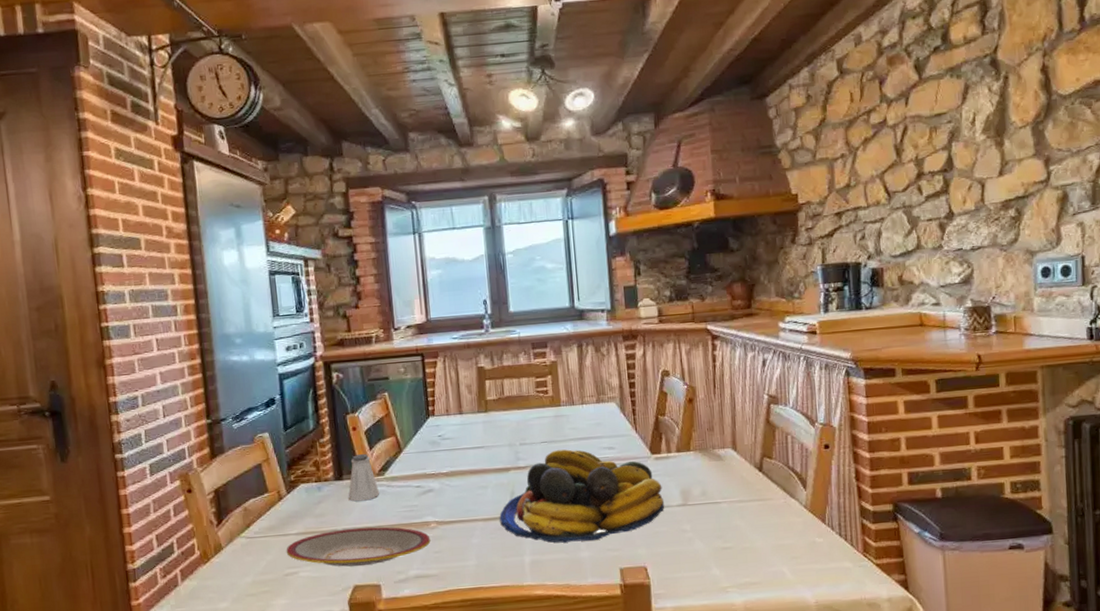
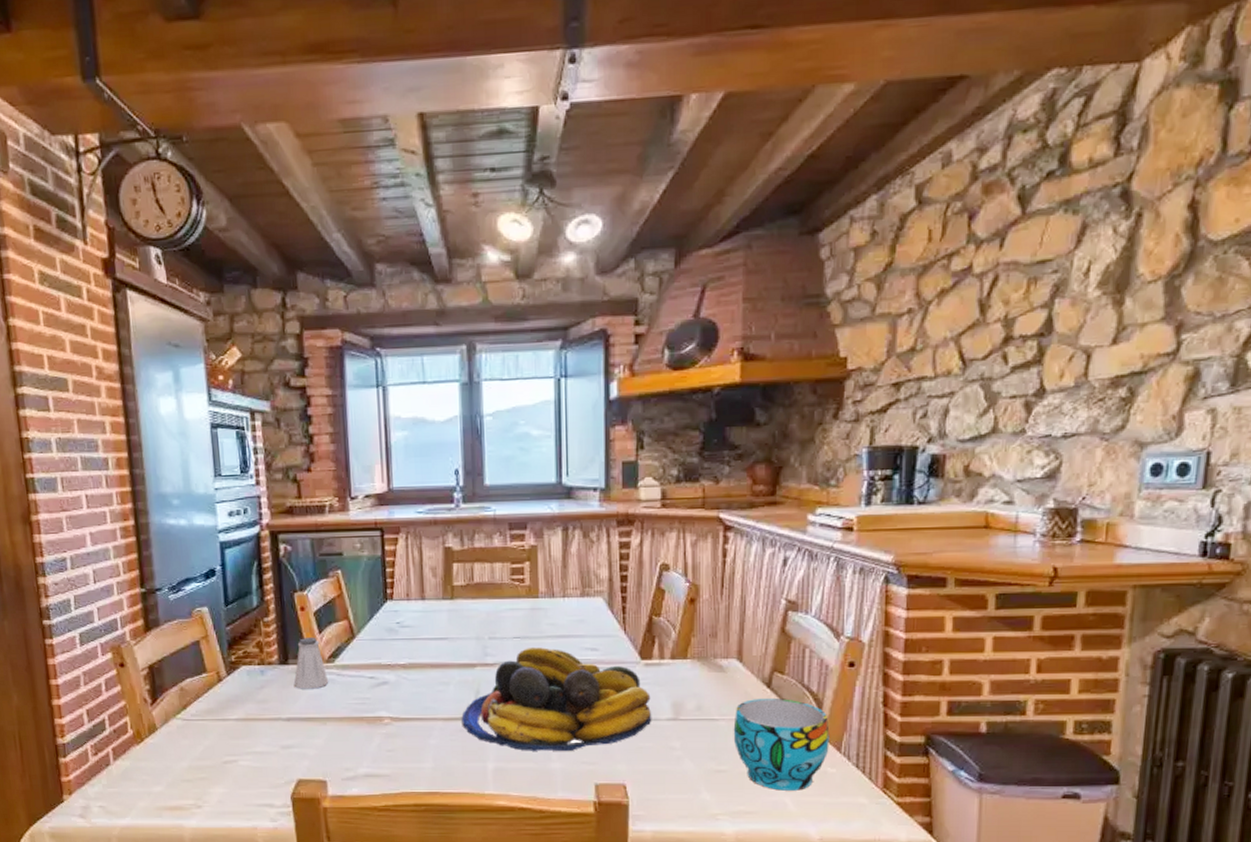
plate: present [286,527,431,567] -> none [225,718,383,759]
cup: none [734,480,816,562] -> present [733,697,830,791]

